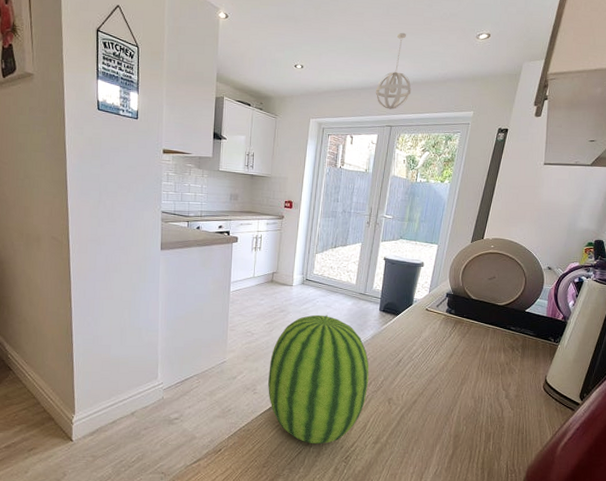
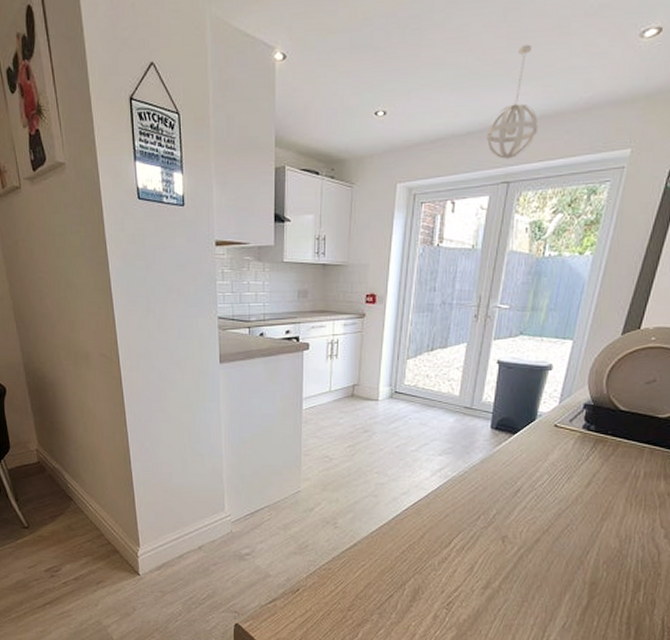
fruit: present [268,314,369,445] -> none [351,435,477,588]

